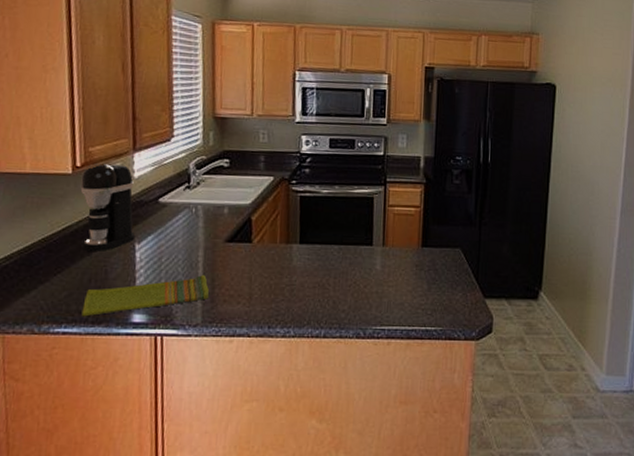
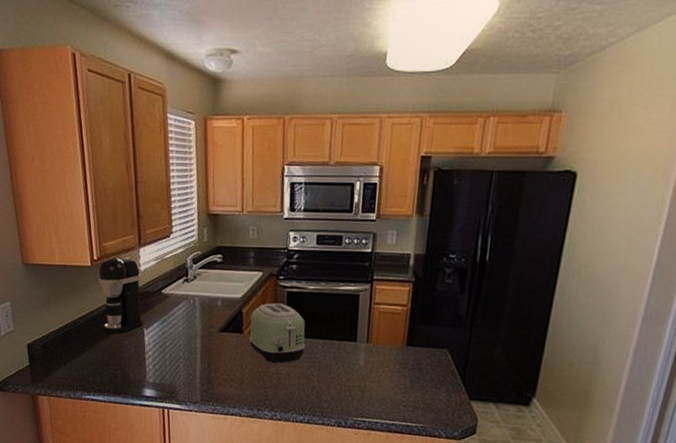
dish towel: present [81,275,210,317] -> none [105,360,207,388]
toaster: none [259,208,320,274] -> present [249,303,306,364]

